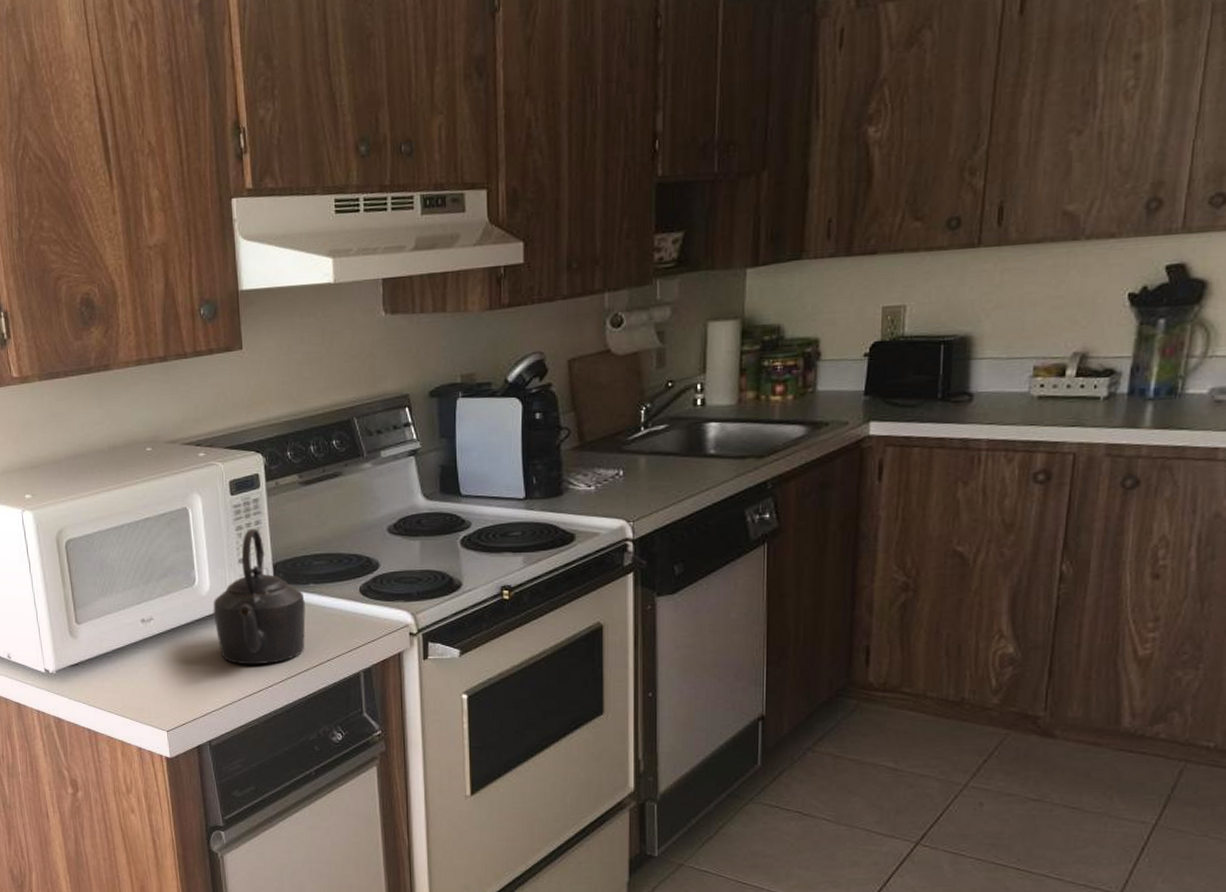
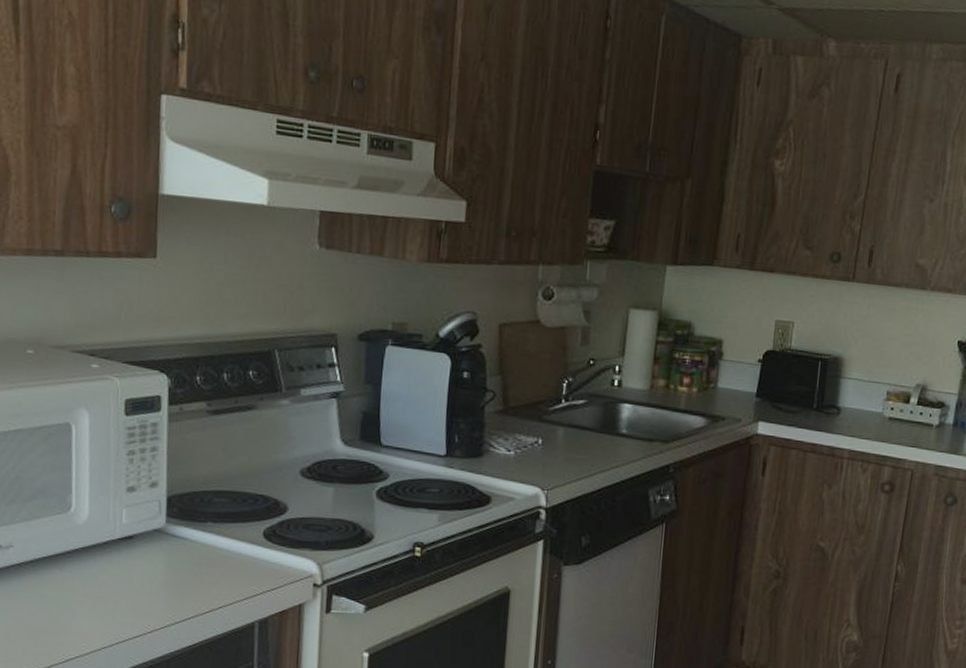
kettle: present [213,528,306,665] -> none [89,455,200,608]

